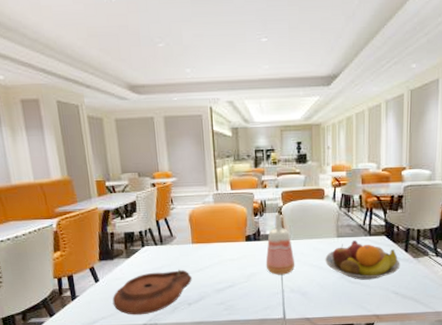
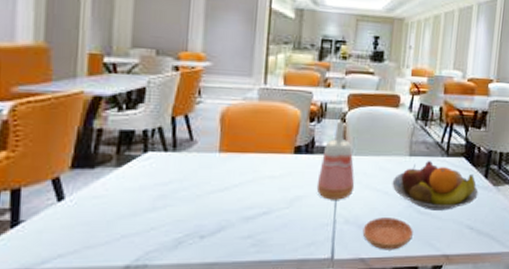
plate: present [112,269,192,315] -> none [80,186,212,252]
saucer: none [305,286,346,312] -> present [362,218,413,250]

